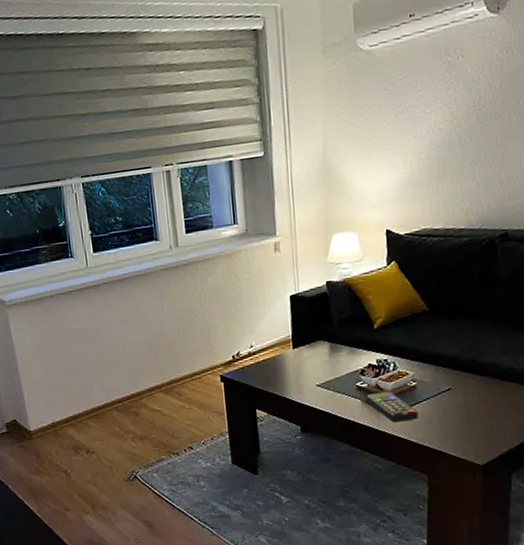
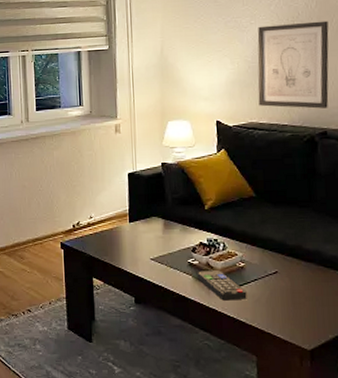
wall art: none [432,103,514,210] -> present [257,20,329,109]

